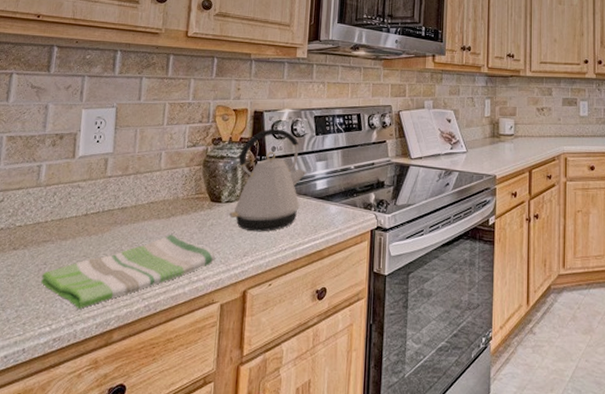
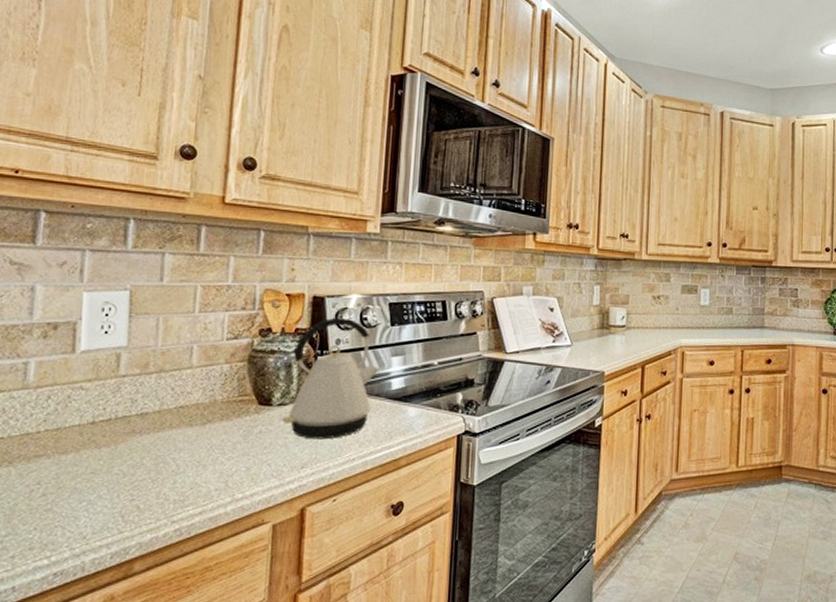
dish towel: present [41,234,215,309] -> none [34,444,265,536]

